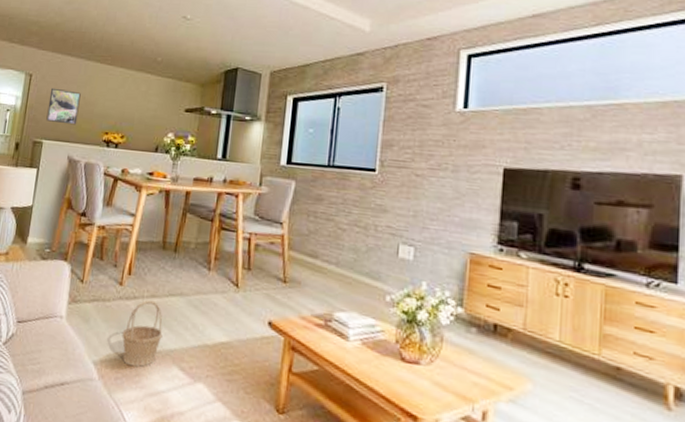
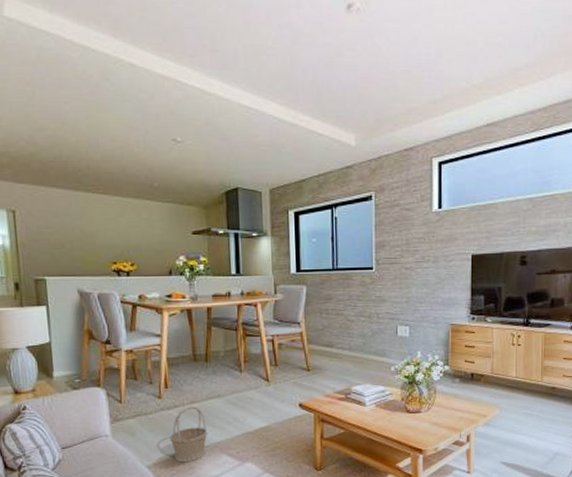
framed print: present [46,87,81,125] -> none [41,222,80,259]

